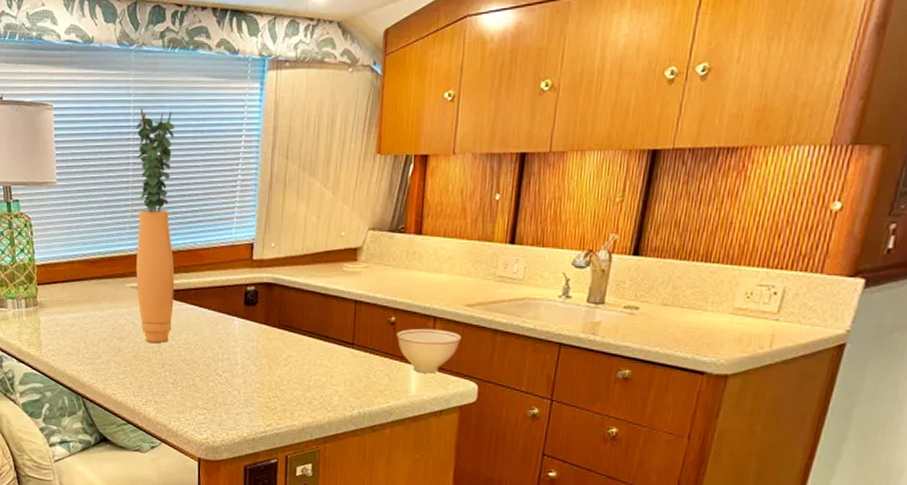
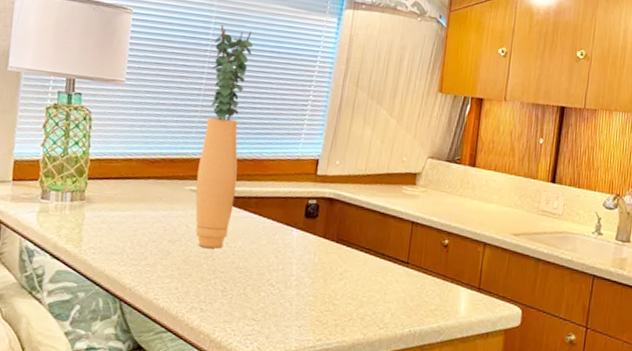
bowl: present [396,328,462,374] -> none [449,252,508,297]

